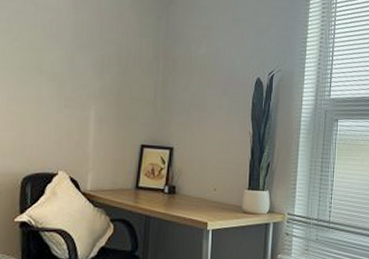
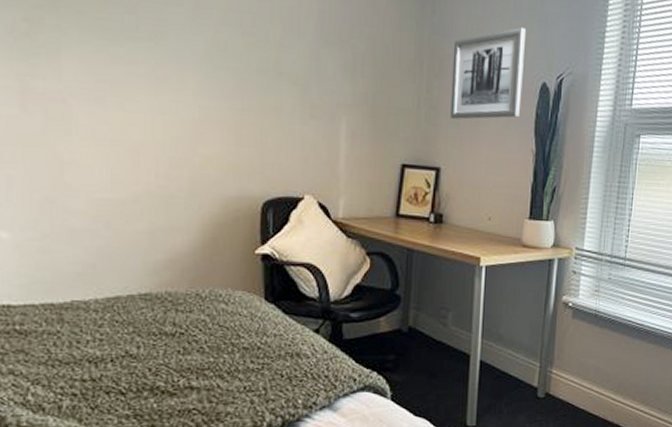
wall art: none [182,34,243,108] -> present [450,26,526,120]

